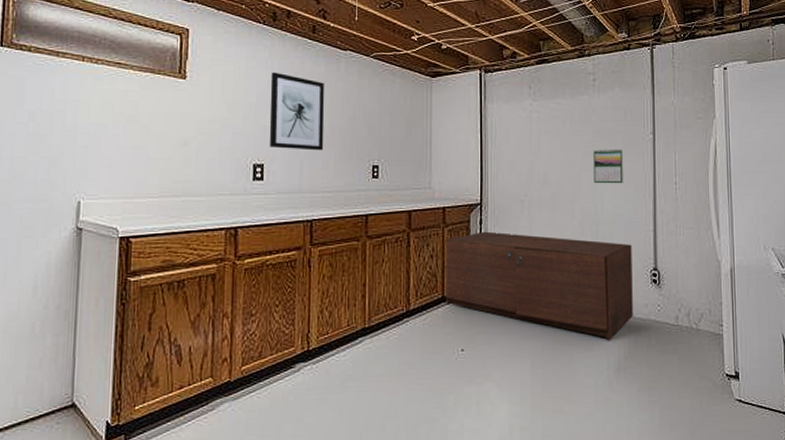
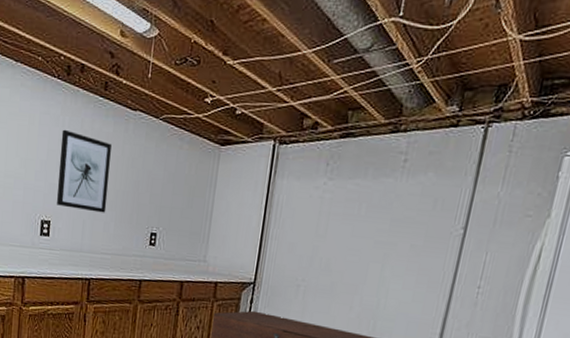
calendar: present [593,148,623,184] -> none [381,240,423,281]

